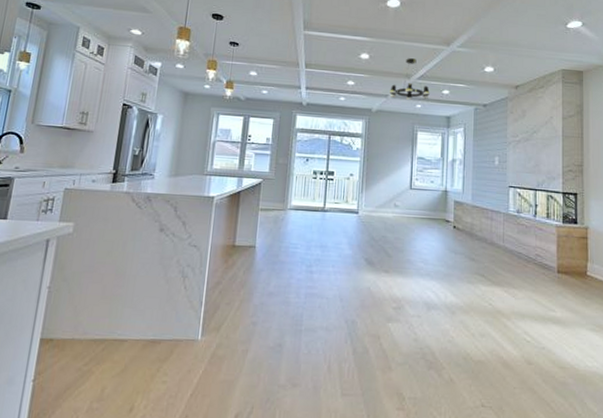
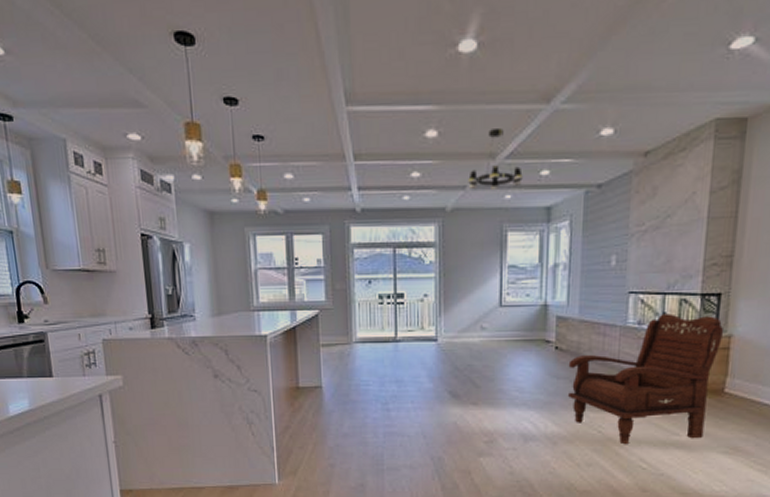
armchair: none [464,206,581,317] -> present [568,313,723,444]

